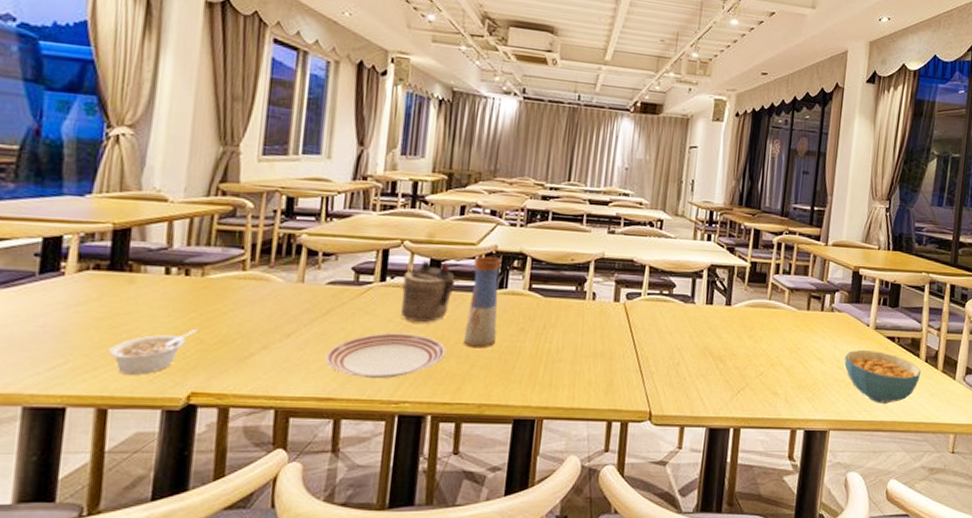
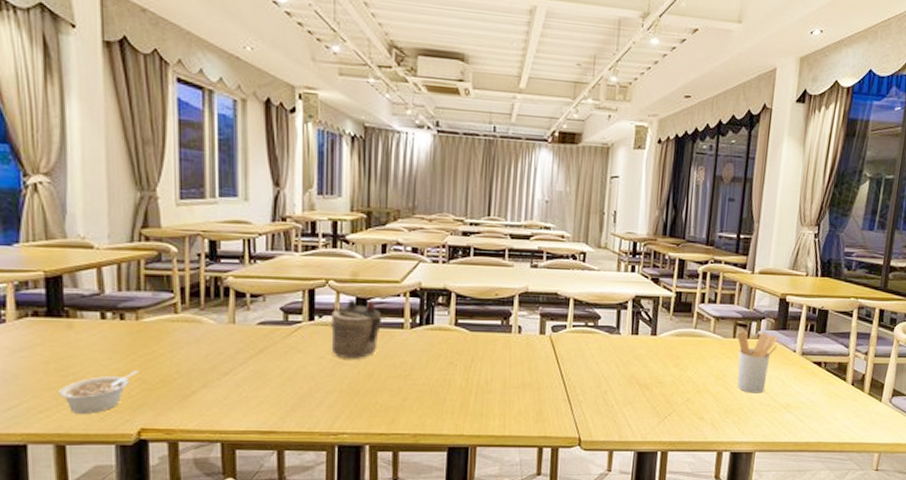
dinner plate: present [324,332,446,379] -> none [263,369,378,413]
vase: present [463,256,502,349] -> none [394,293,426,382]
utensil holder: none [811,303,852,368] -> present [737,331,778,393]
cereal bowl: present [844,349,922,404] -> none [770,374,848,426]

